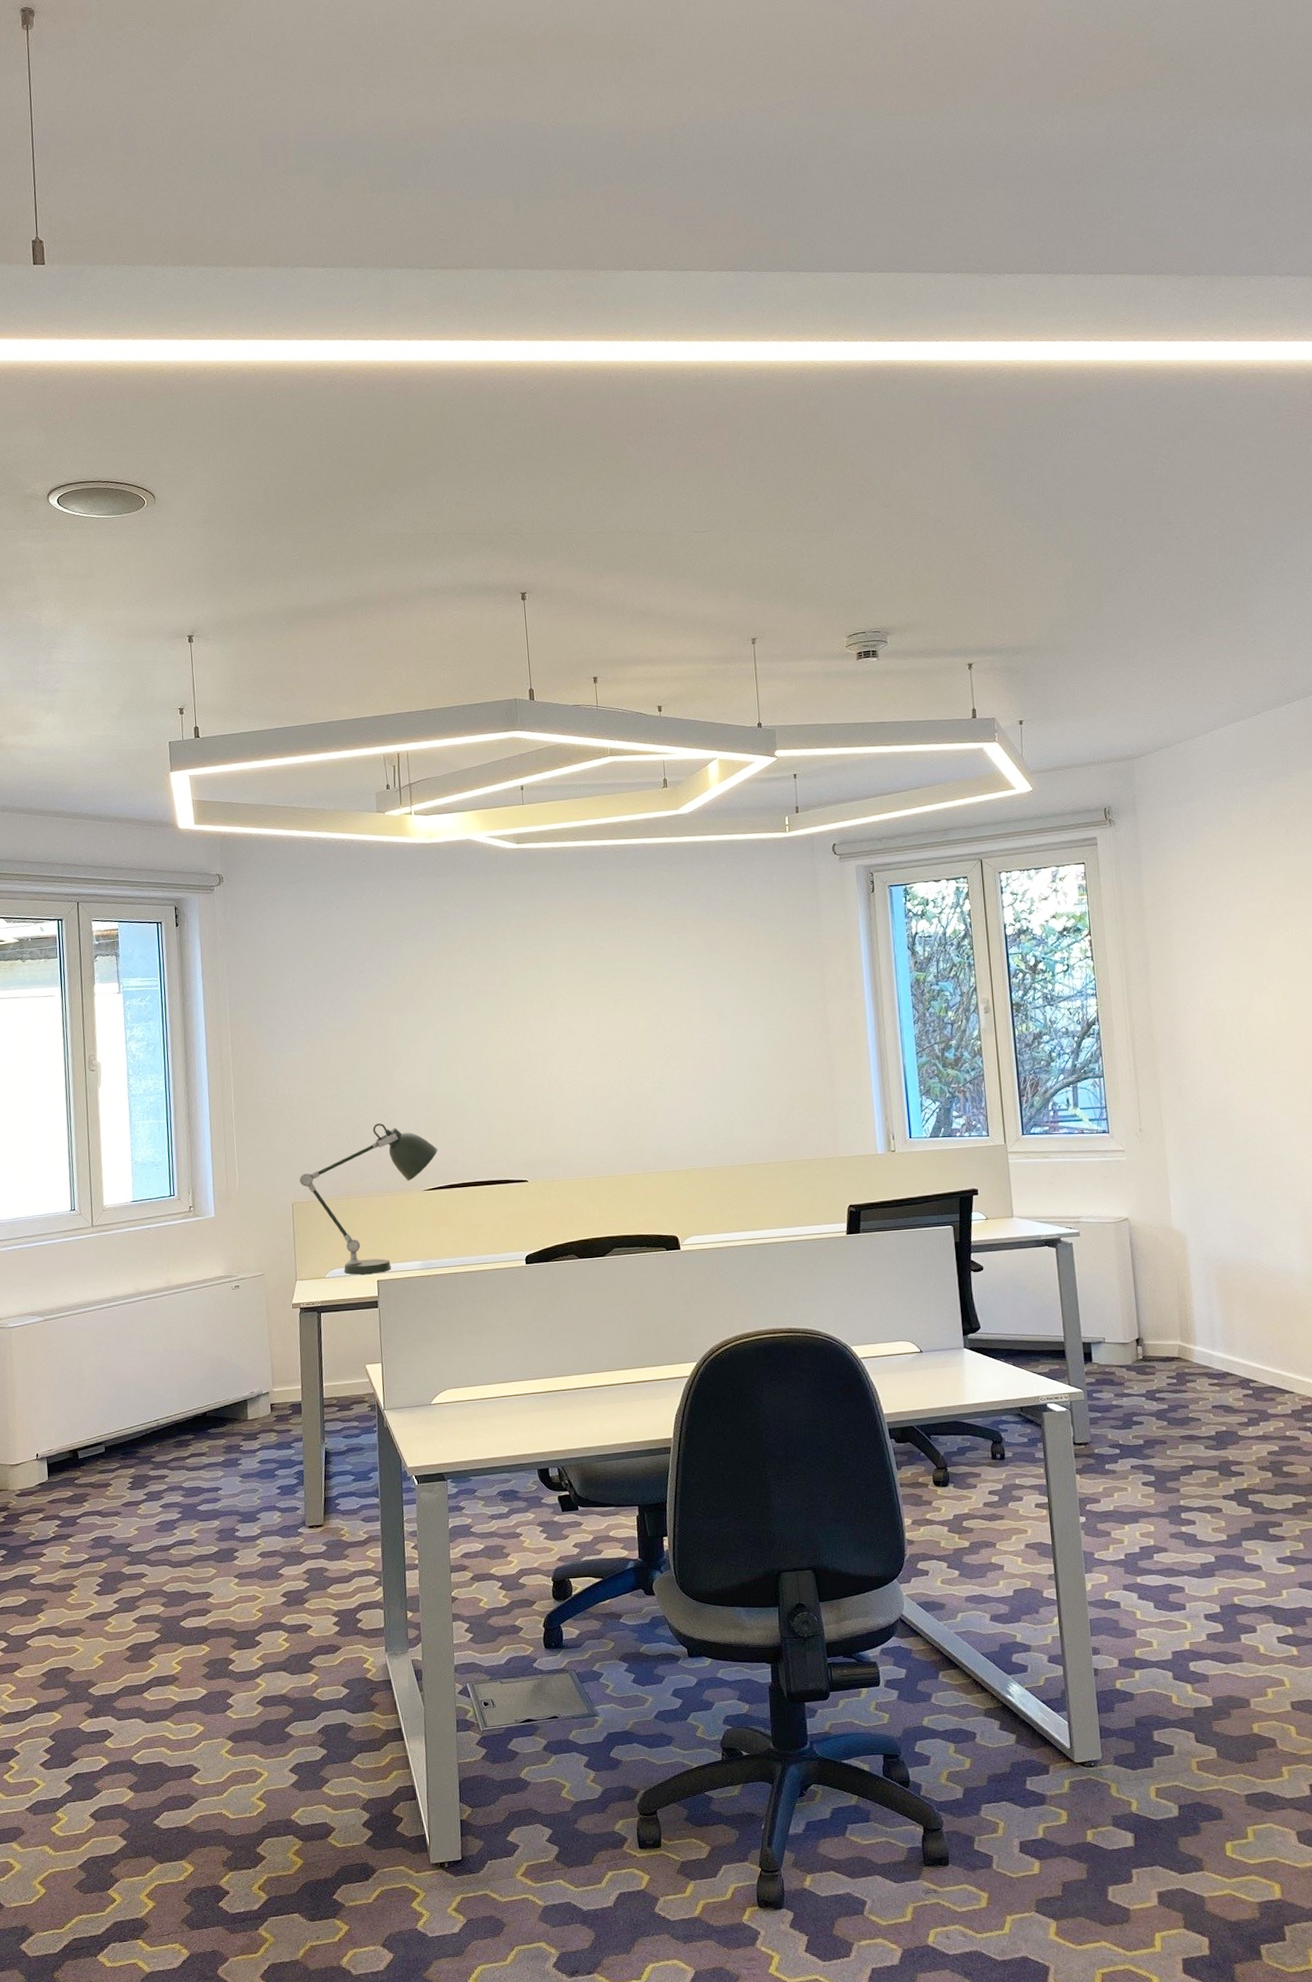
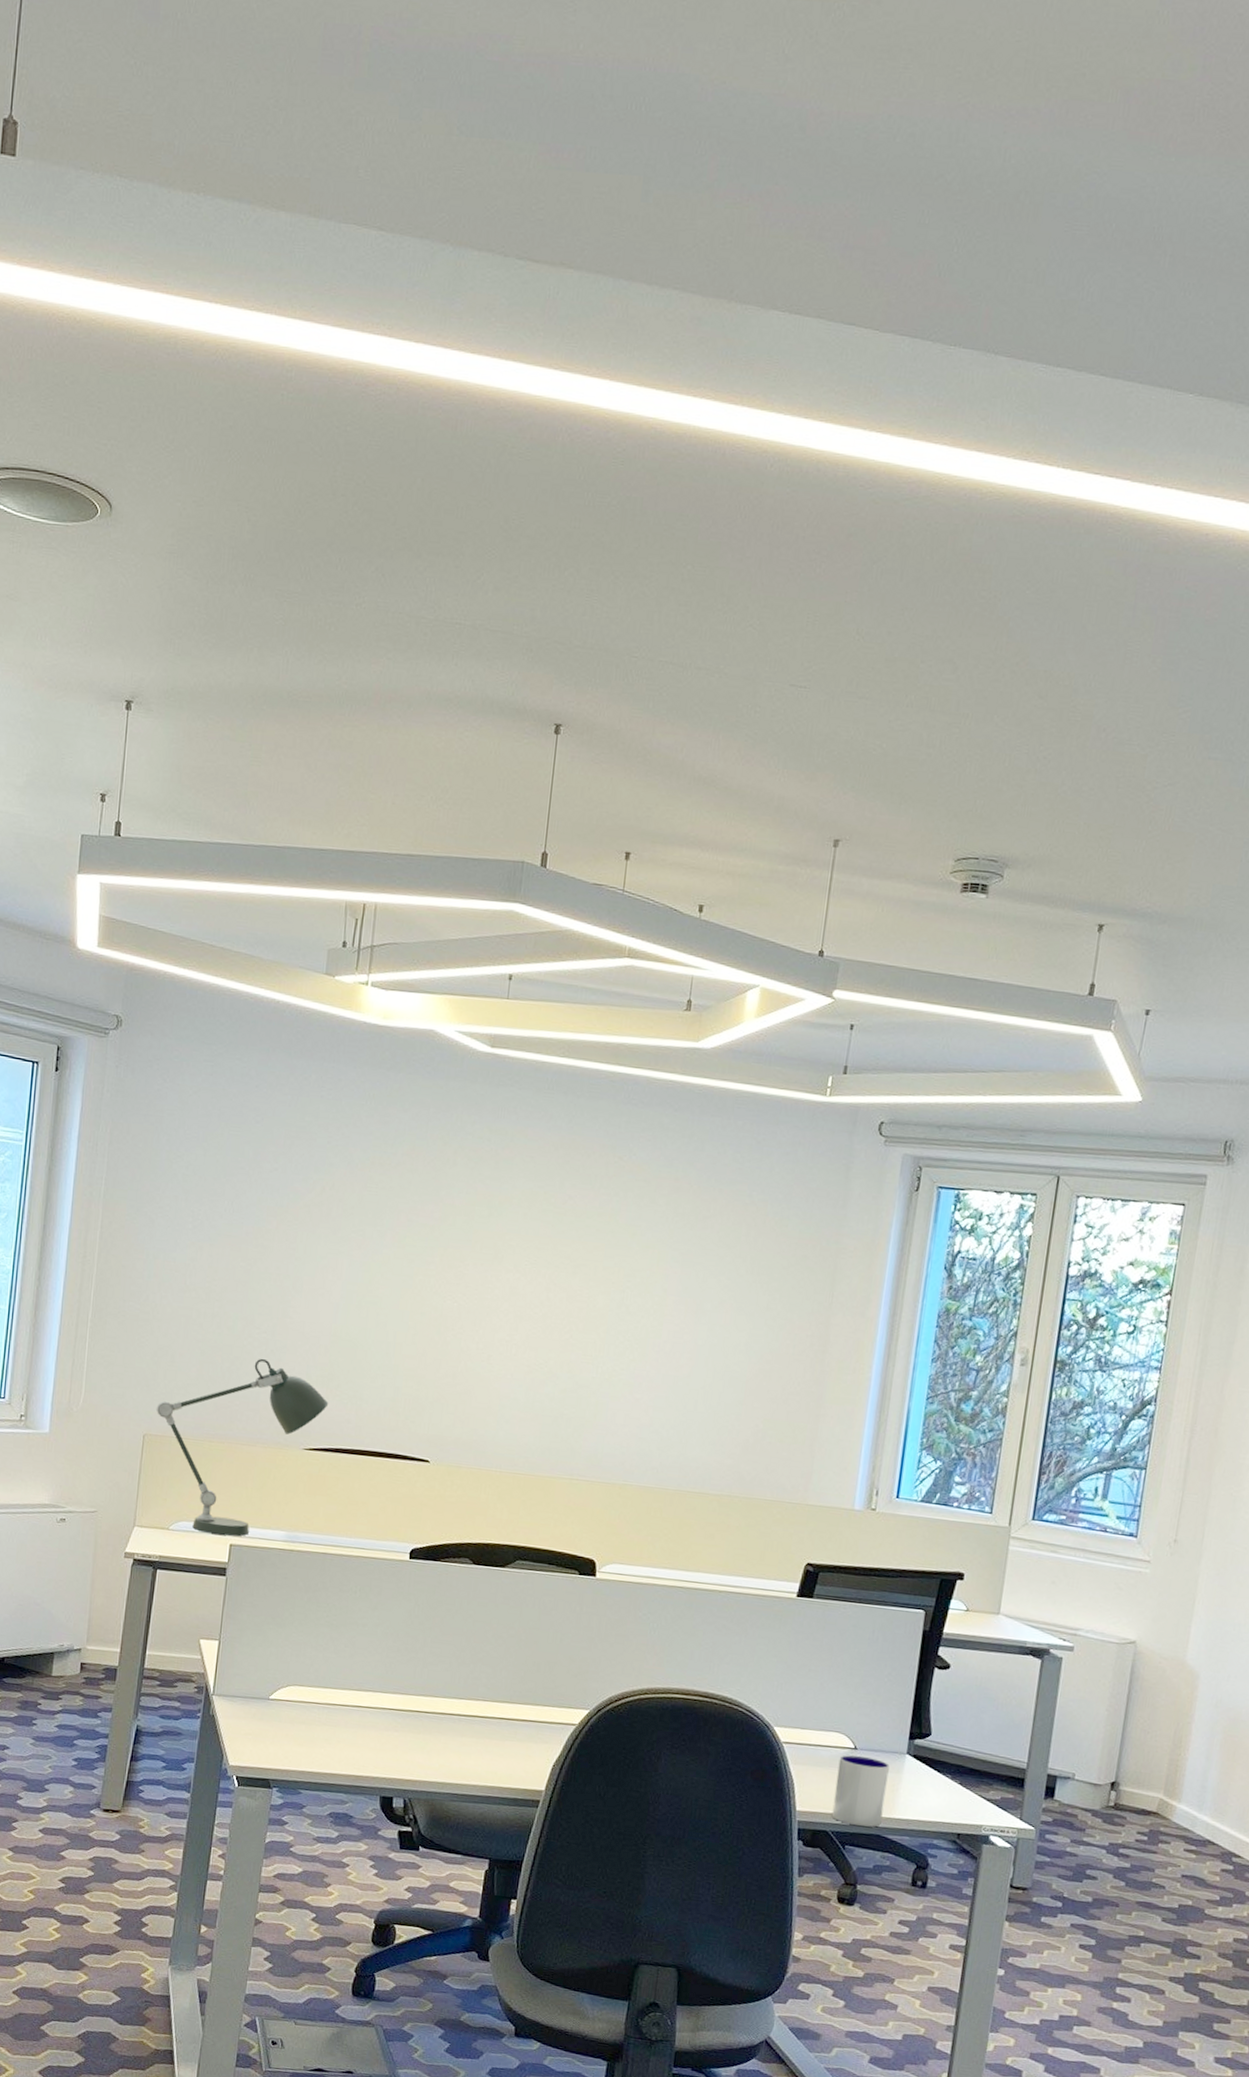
mug: none [910,1357,956,1417] -> present [831,1755,890,1827]

